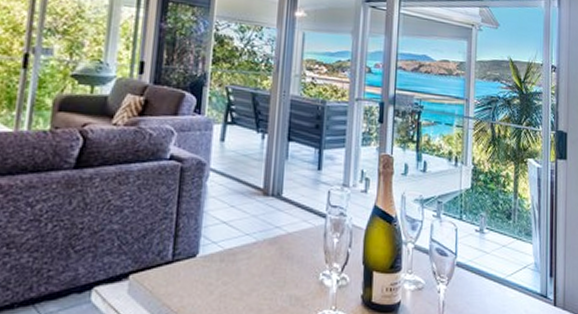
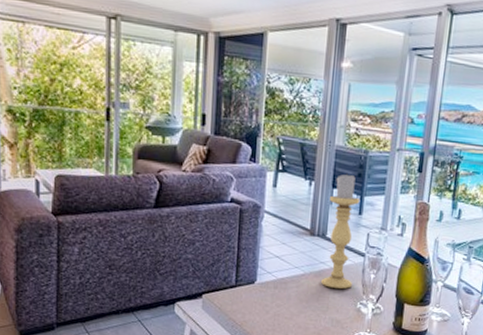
candle holder: none [277,124,319,257] -> present [321,172,360,289]

